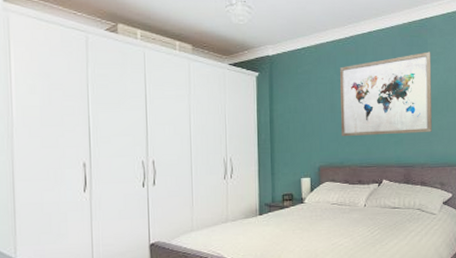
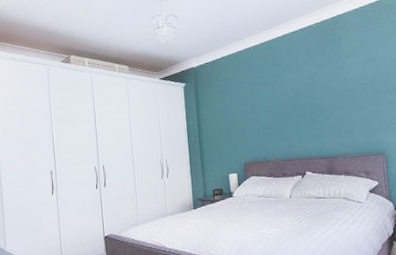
wall art: present [340,52,432,137] -> none [258,46,352,134]

